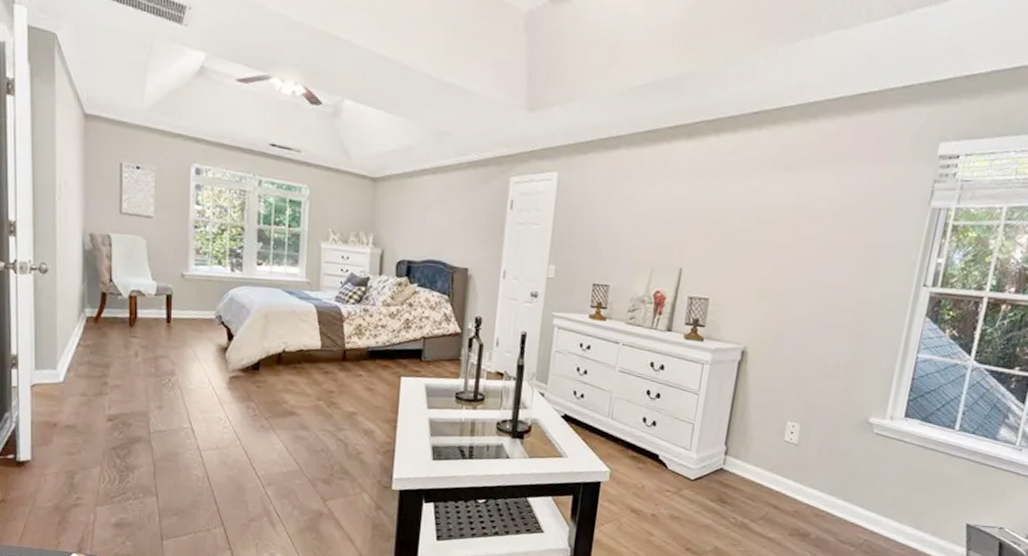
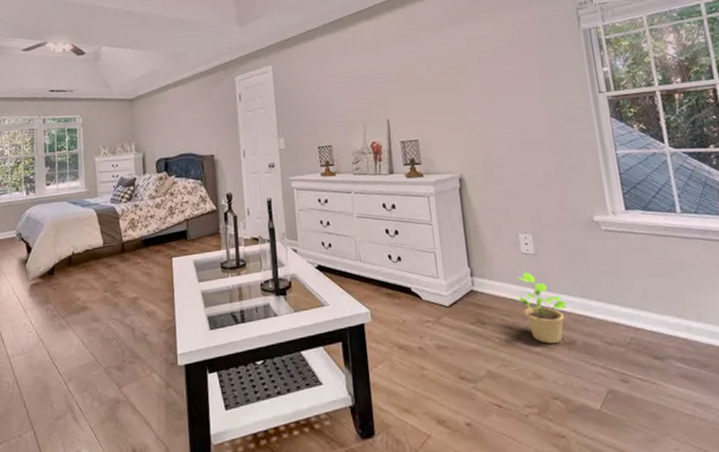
potted plant: none [764,460,814,533] -> present [515,271,568,343]

